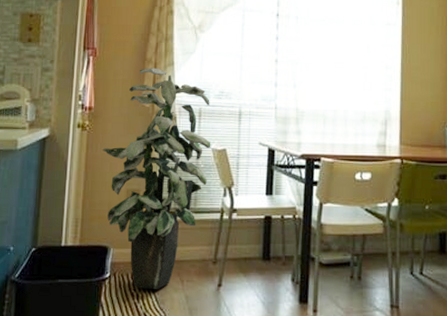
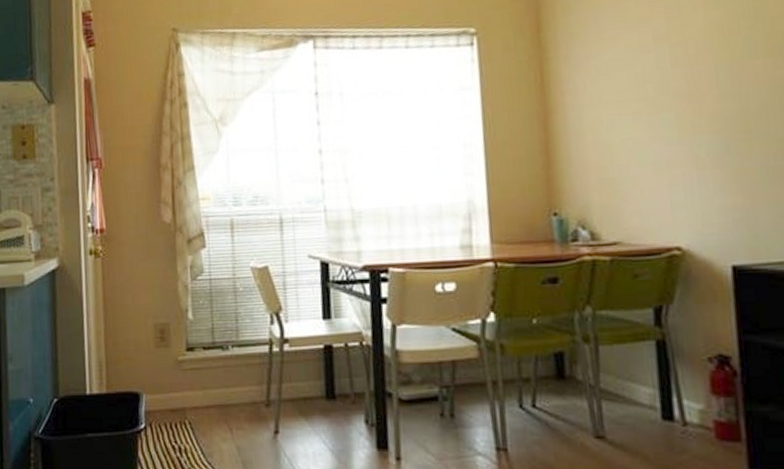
indoor plant: present [102,68,211,289] -> none [121,174,250,440]

